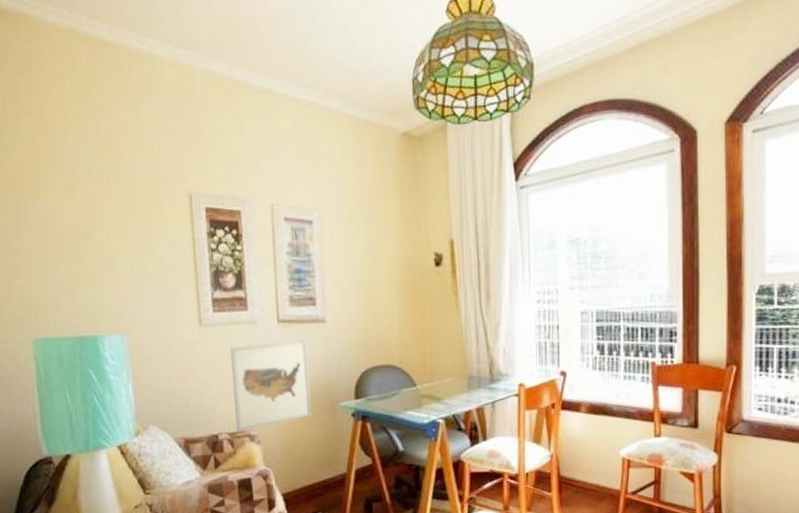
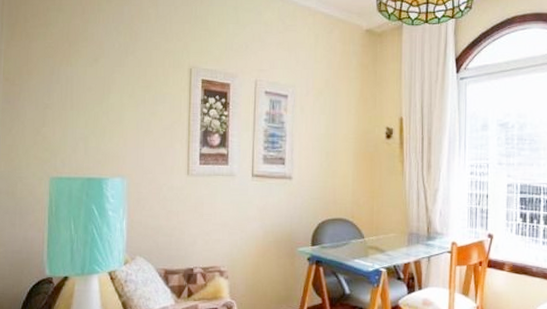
wall art: present [230,340,311,431] -> none [209,193,275,267]

